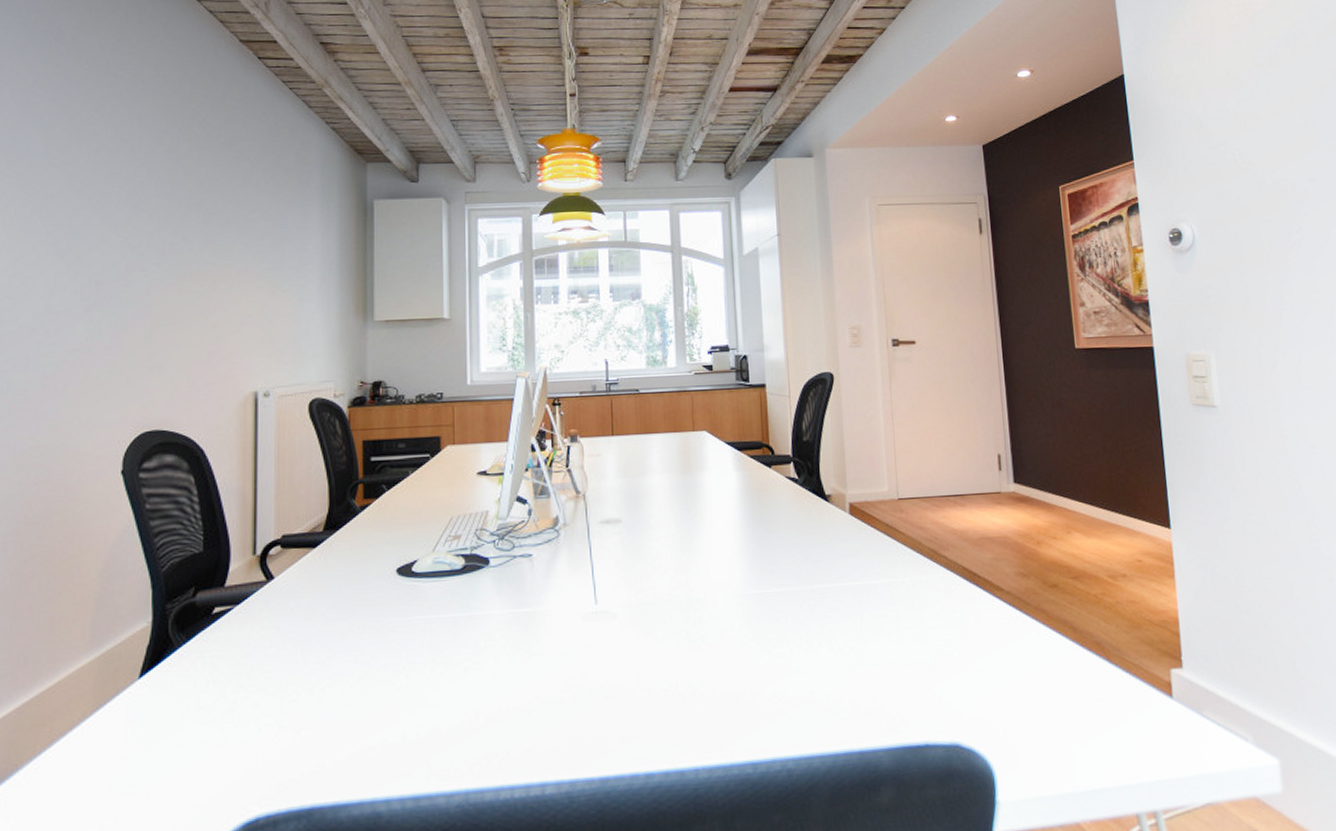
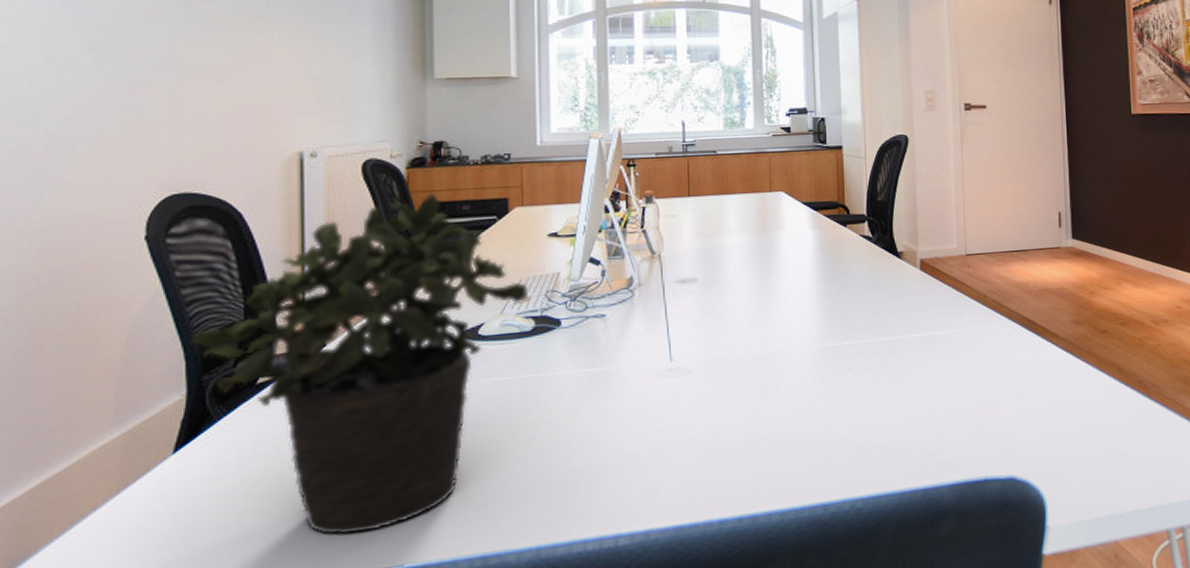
potted plant: none [155,430,459,767] -> present [189,192,529,536]

